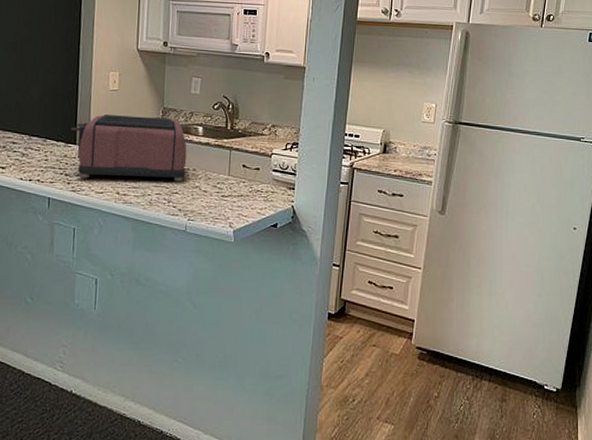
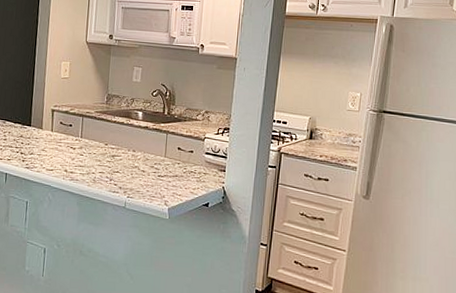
toaster: present [71,115,187,182] -> none [27,100,128,162]

